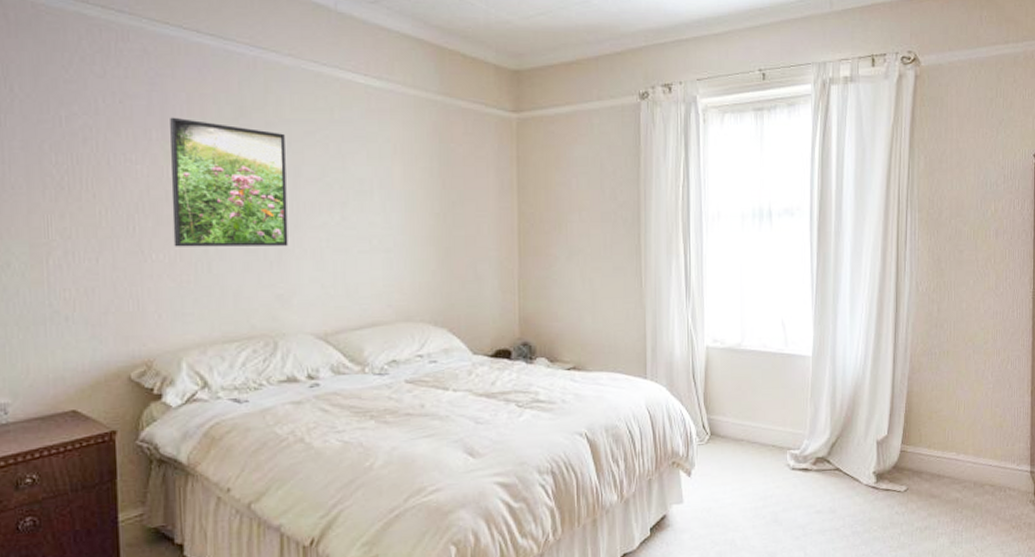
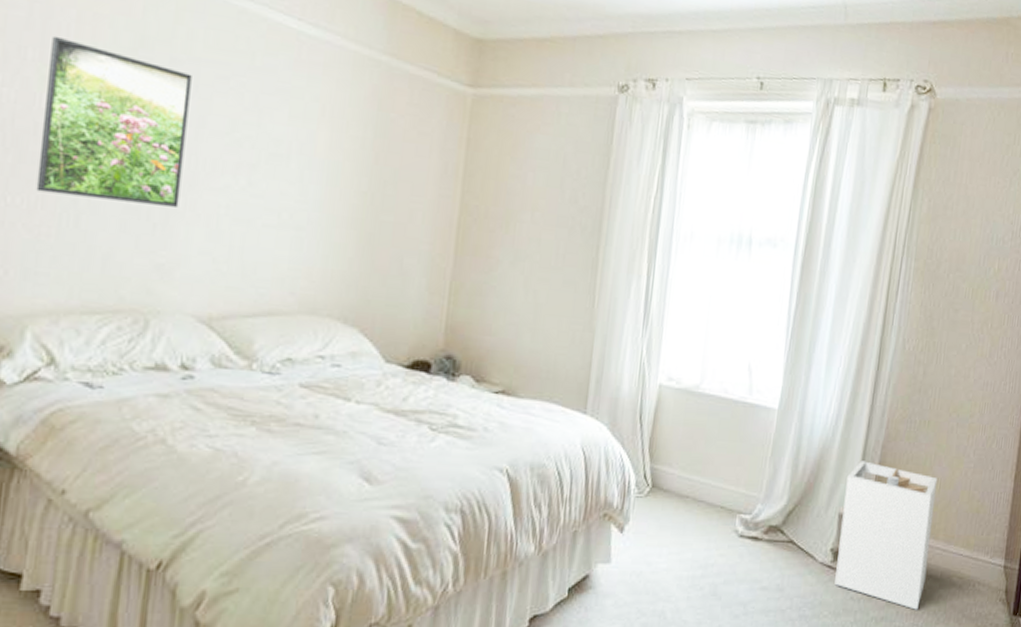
laundry hamper: none [880,392,961,518] -> present [835,460,938,610]

